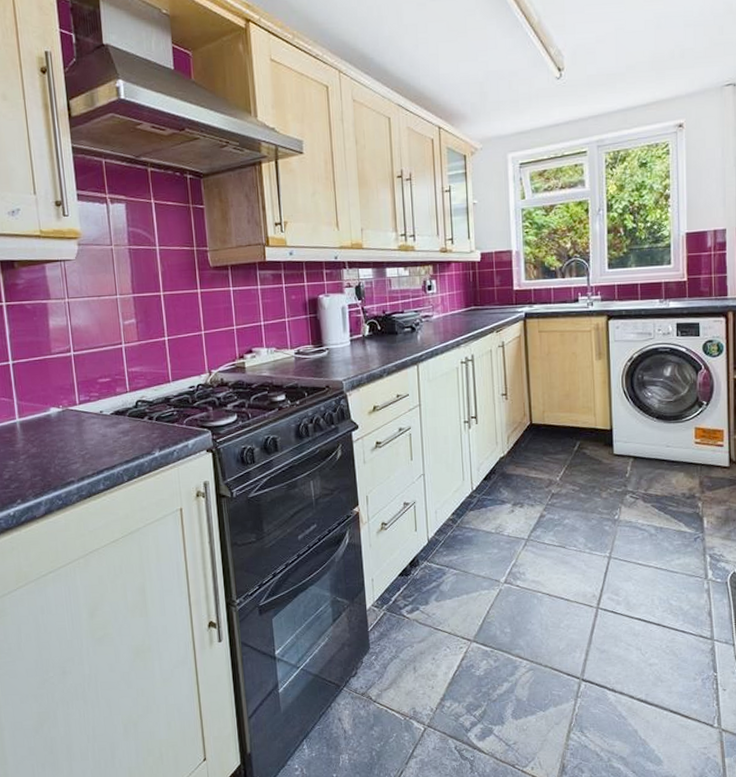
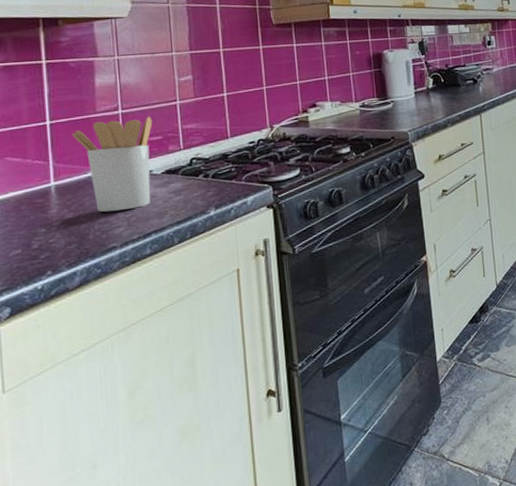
utensil holder: none [31,358,102,449] -> present [72,116,153,213]

